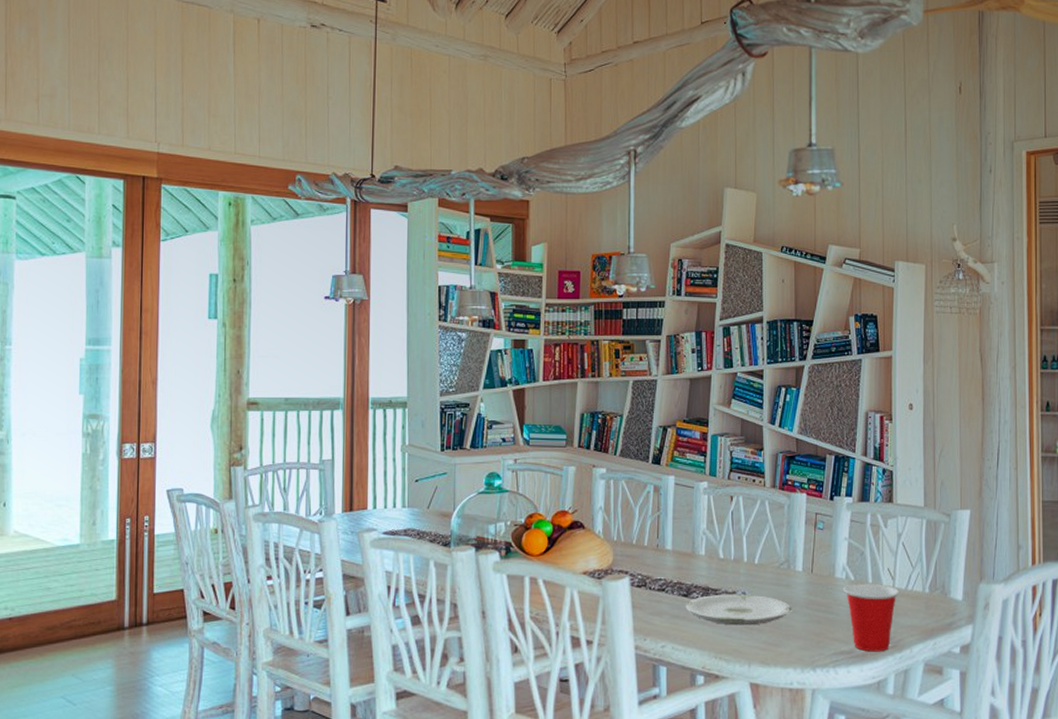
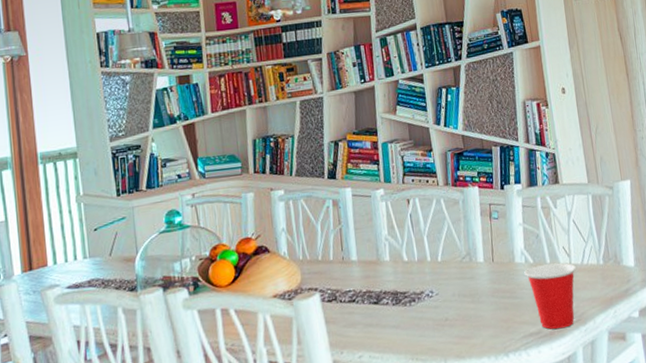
plate: present [685,594,791,626] -> none [377,291,478,326]

